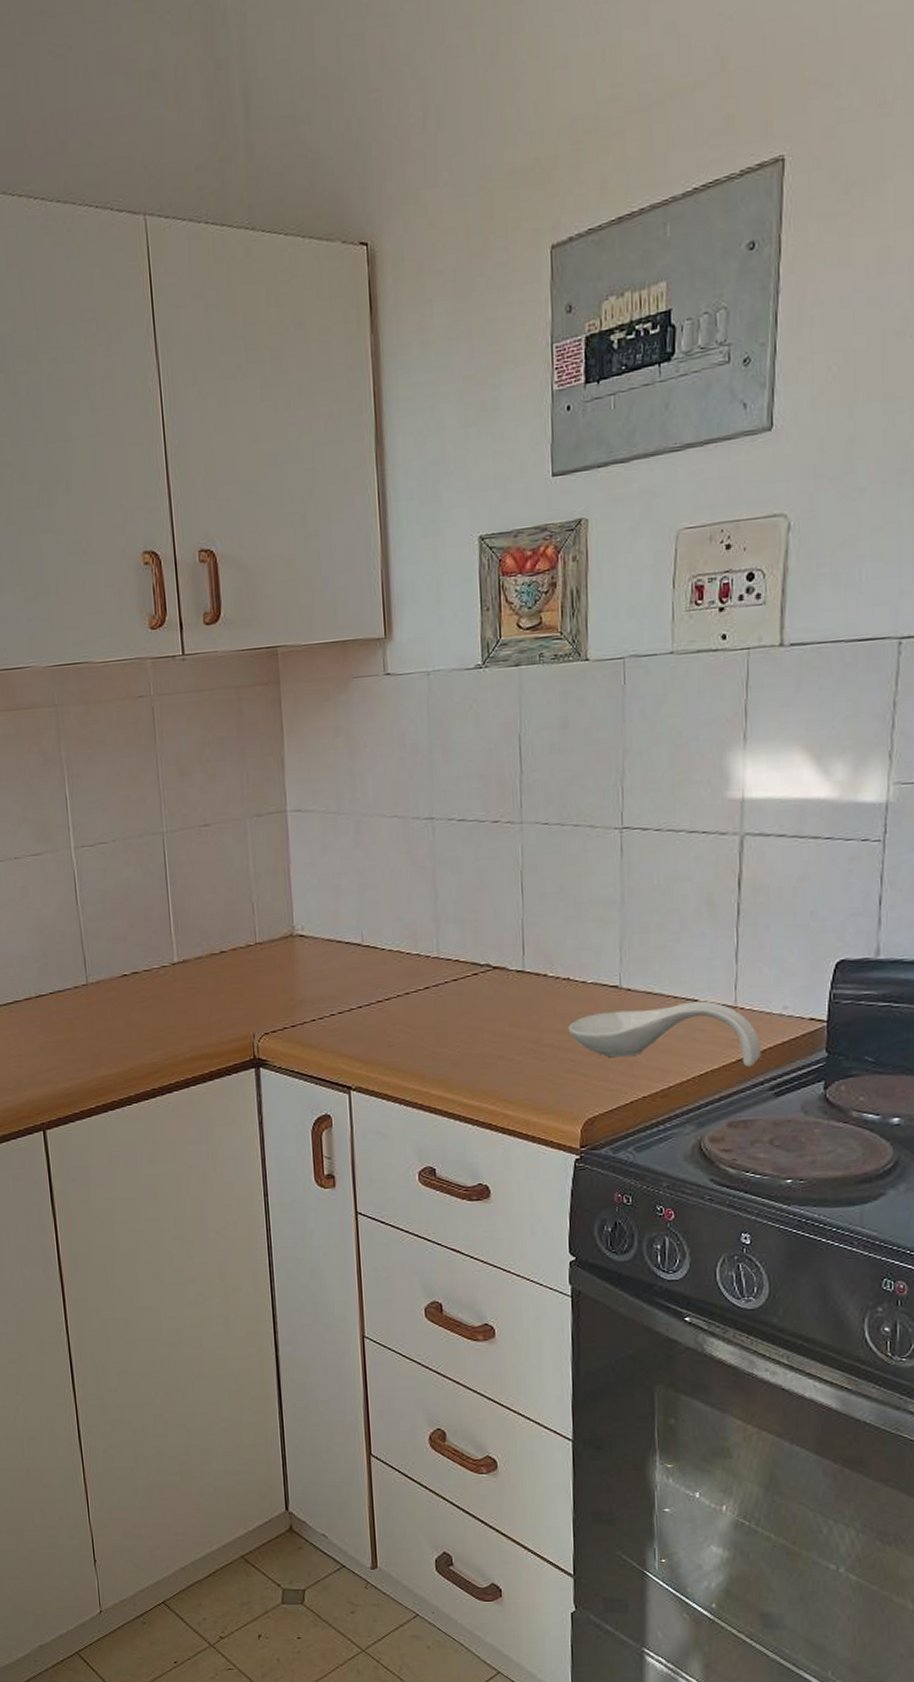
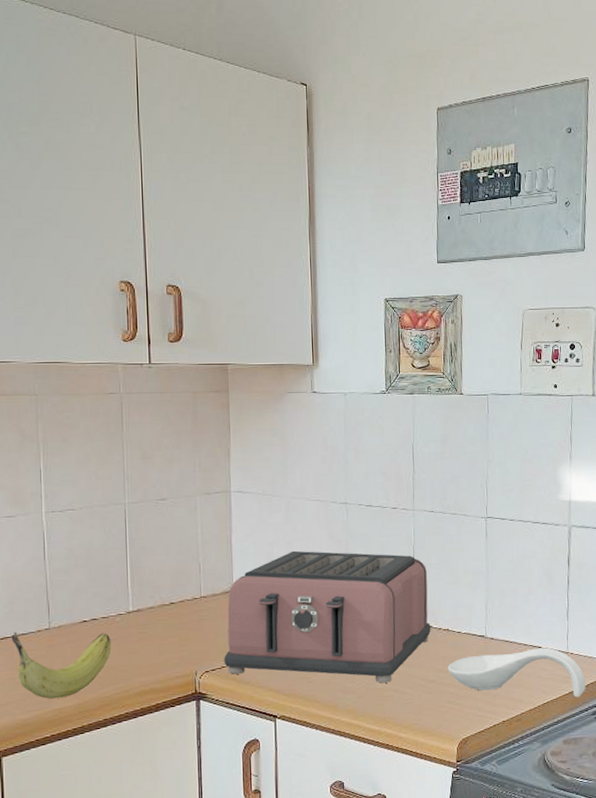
fruit: none [47,988,156,1065] -> present [11,631,111,699]
toaster: none [285,882,546,1048] -> present [224,550,431,683]

